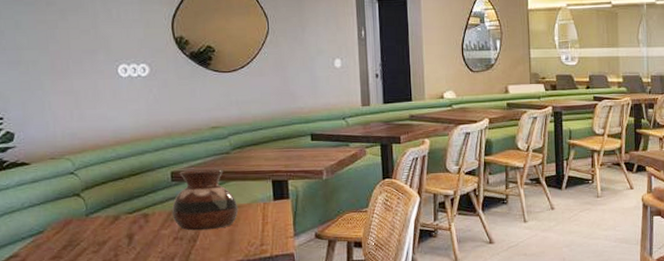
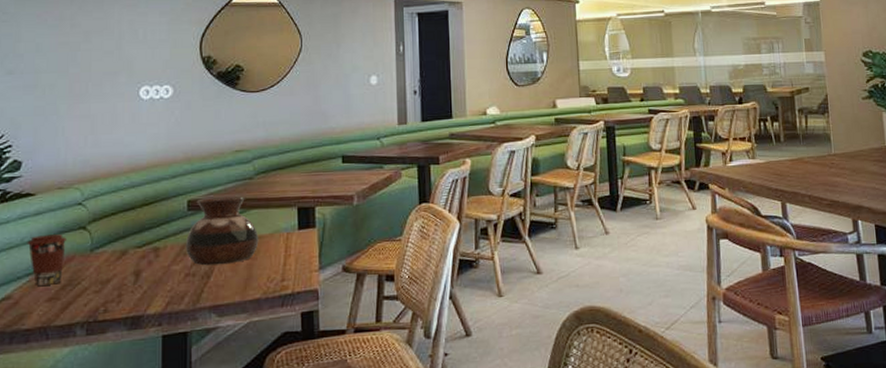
coffee cup: none [27,200,64,246] -> present [27,234,68,286]

